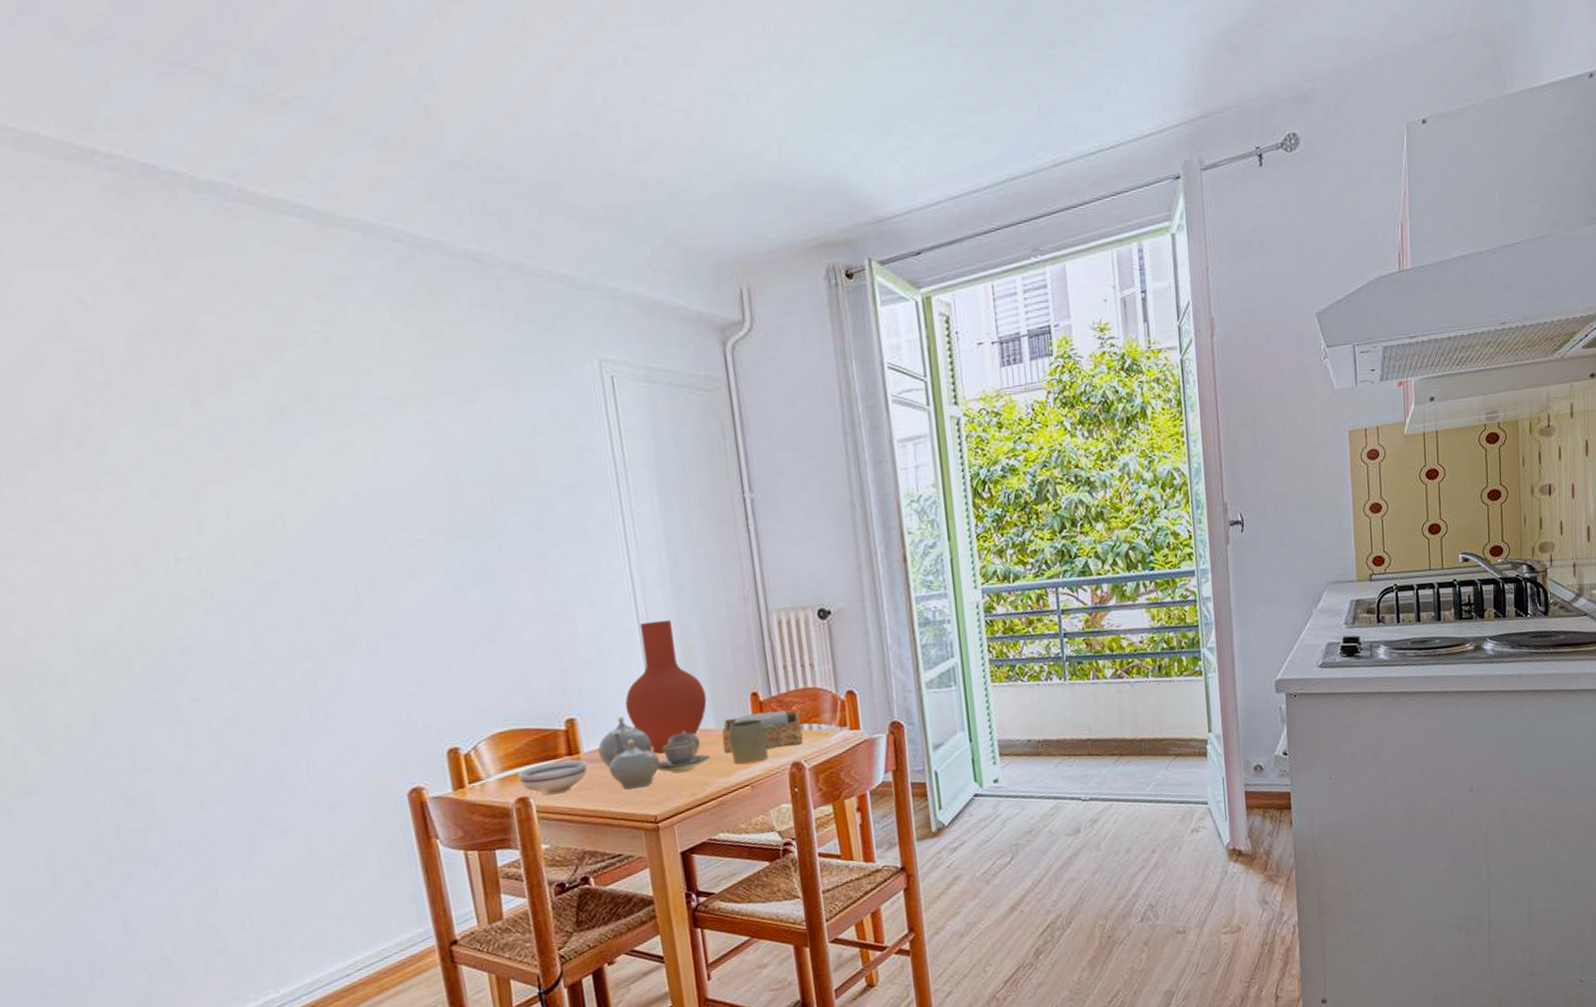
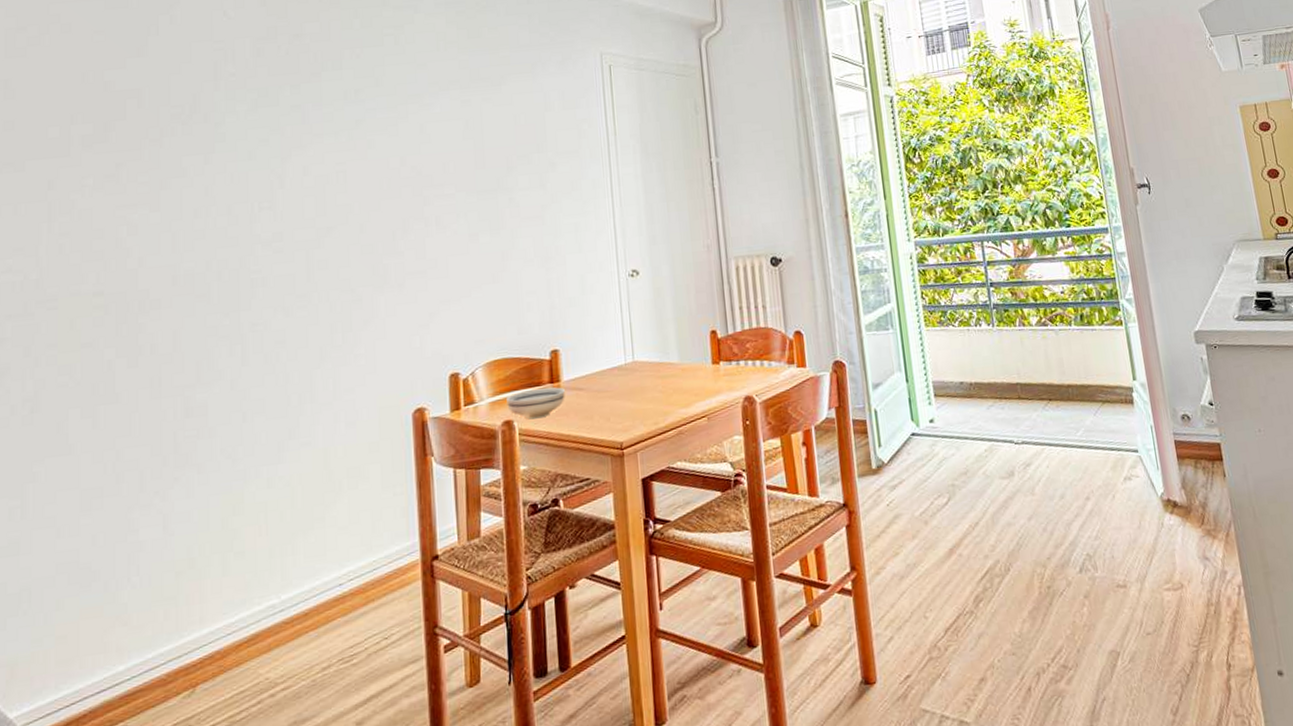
tea set: present [598,717,711,790] -> none [576,349,673,417]
vase: present [625,619,707,754] -> none [601,264,672,384]
napkin holder: present [722,710,803,754] -> none [684,348,755,386]
mug: present [728,718,781,765] -> none [689,354,735,397]

